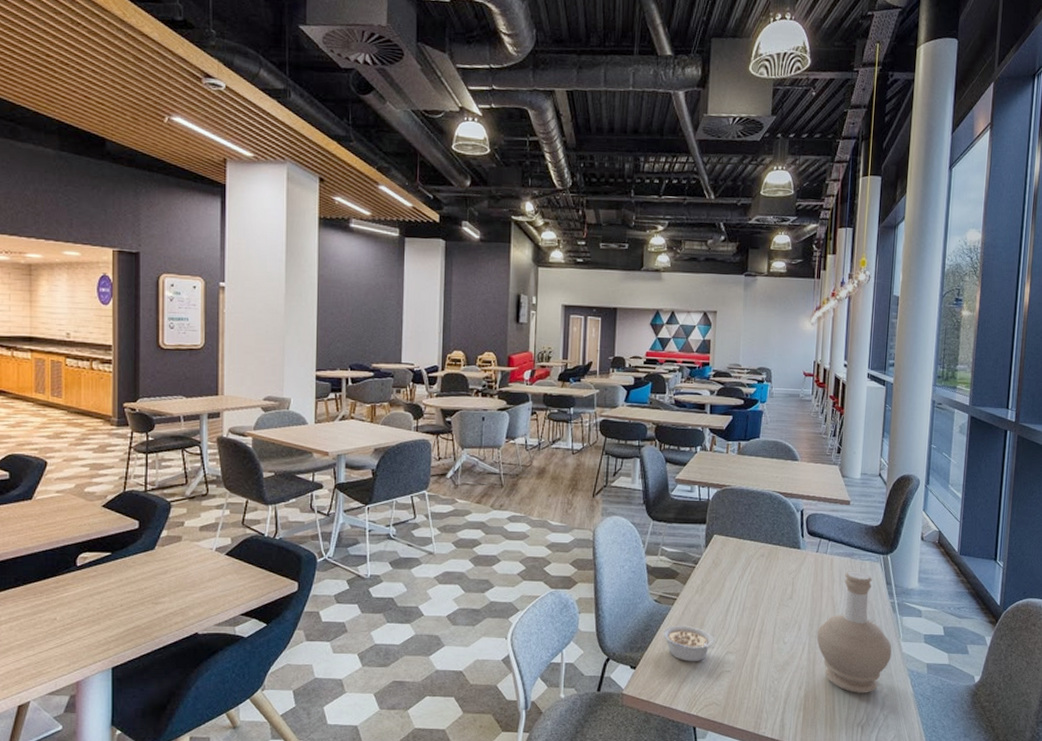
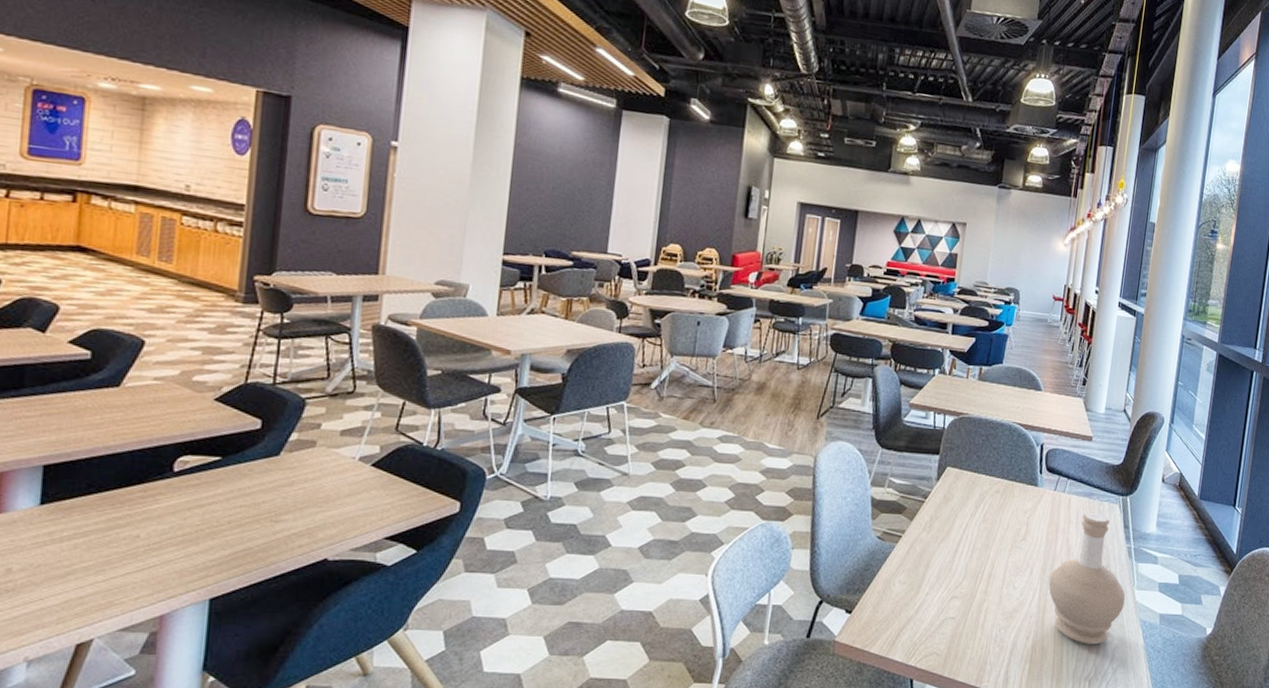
legume: present [662,626,715,662] -> none [883,566,940,607]

